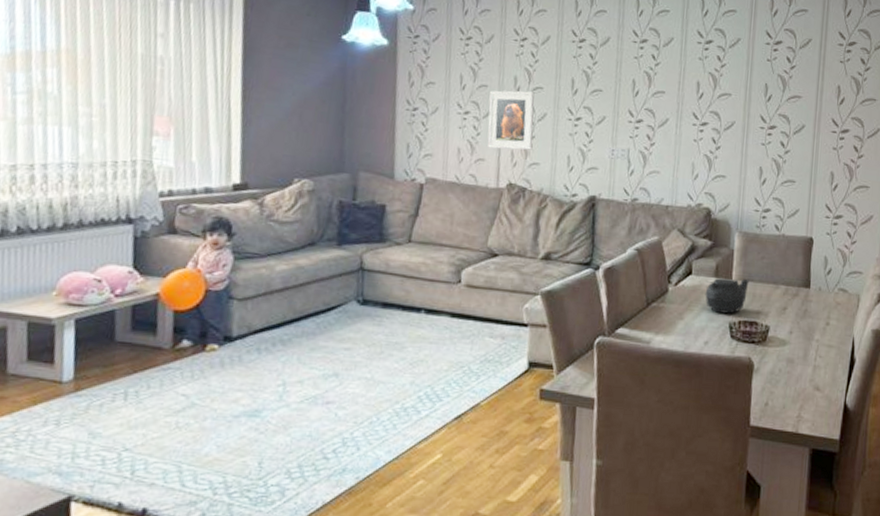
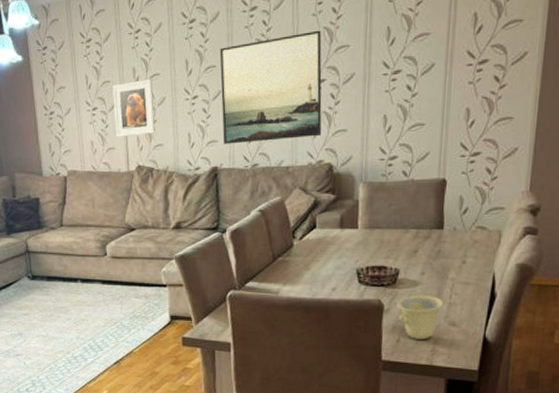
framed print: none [604,73,706,179] -> present [219,30,322,144]
teapot: present [705,278,749,314] -> none [330,226,376,261]
cup: none [766,355,810,404] -> present [397,295,444,339]

